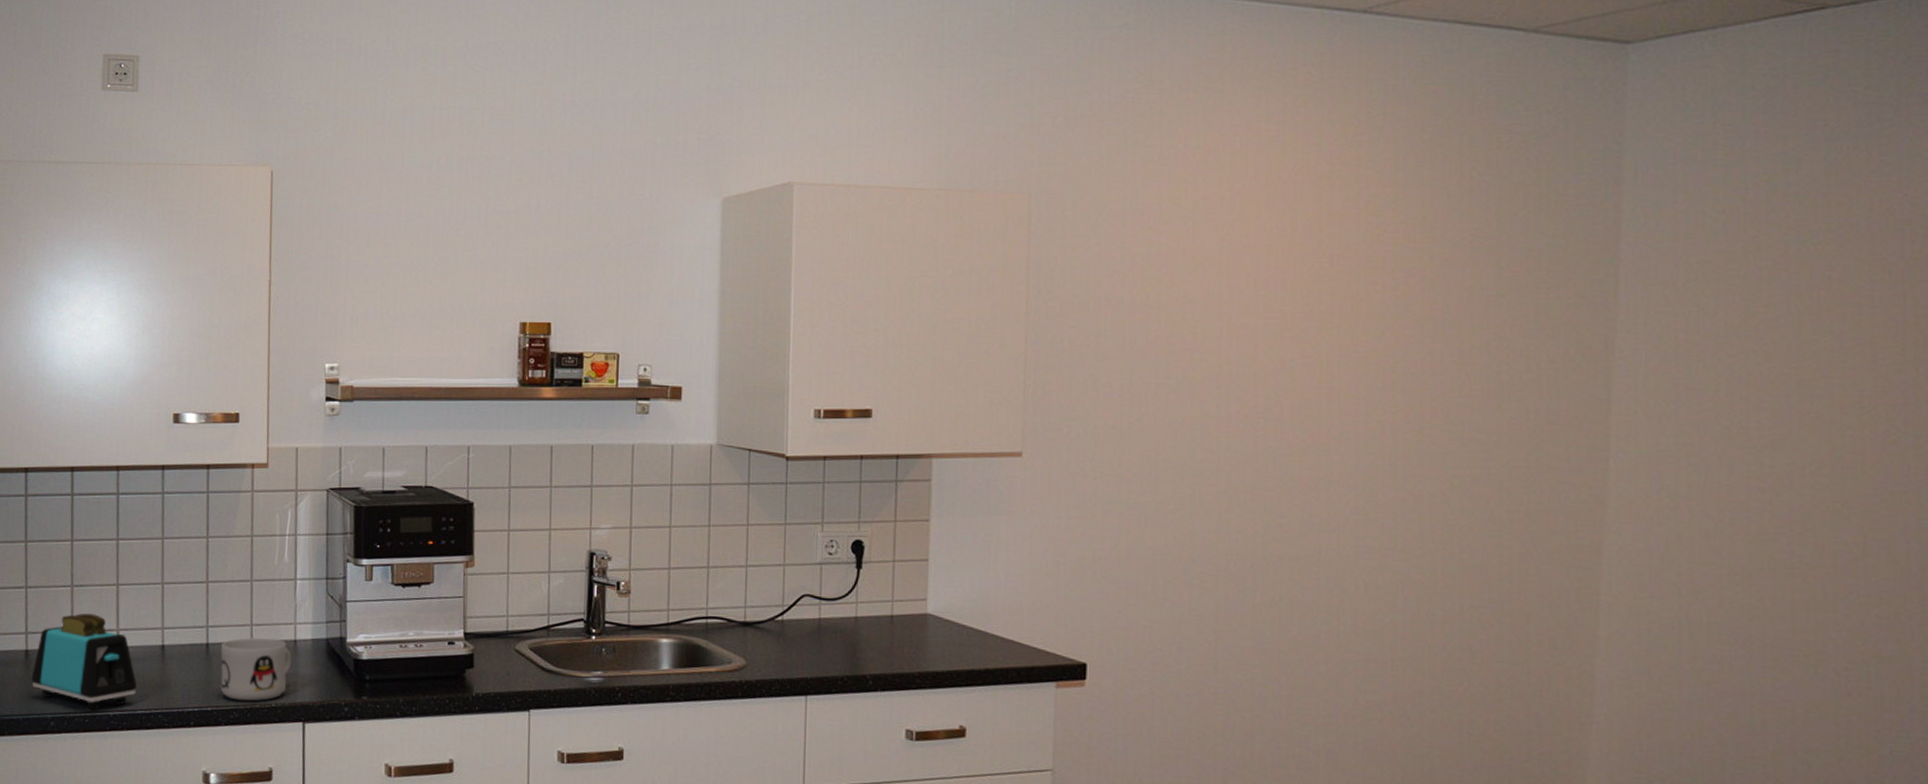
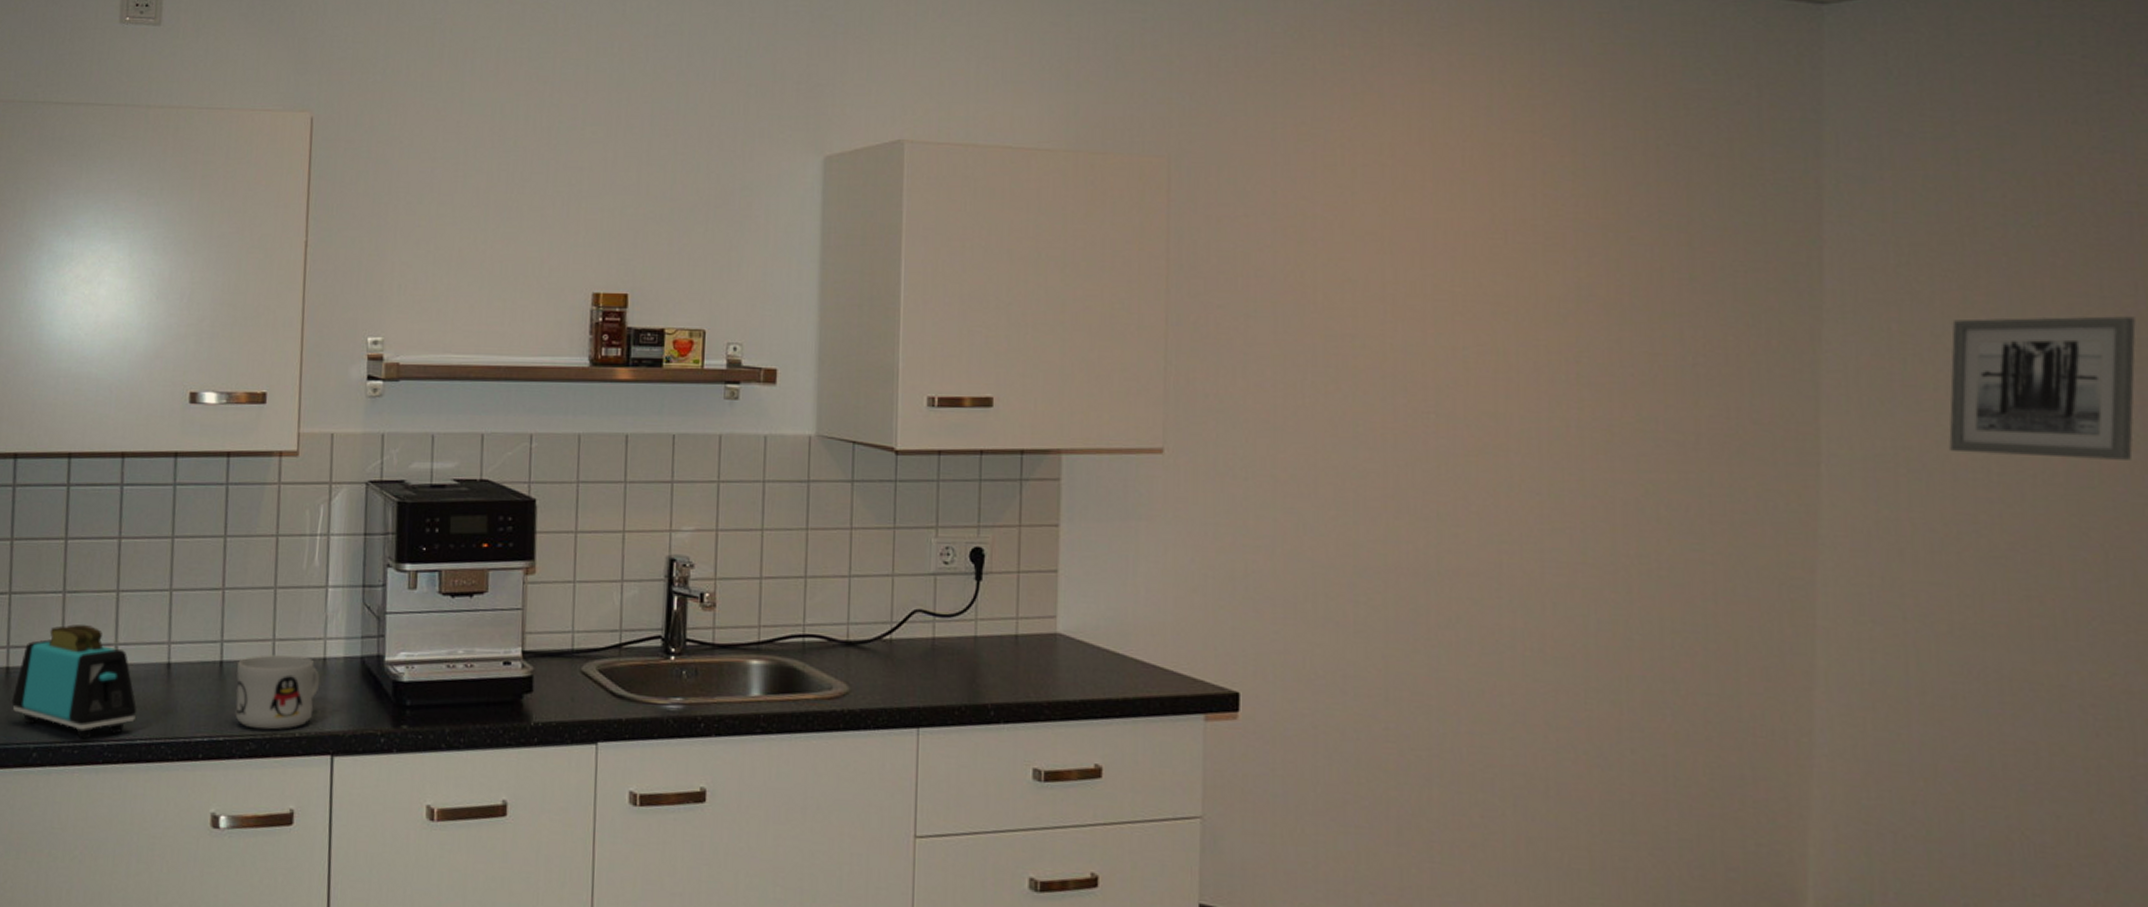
wall art: none [1727,324,1902,453] -> present [1949,316,2136,460]

